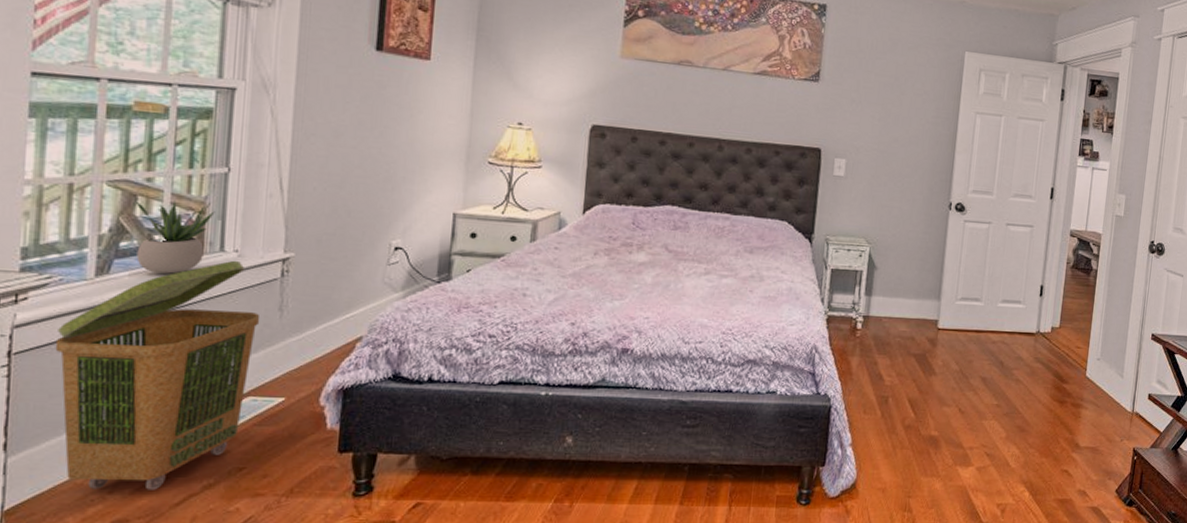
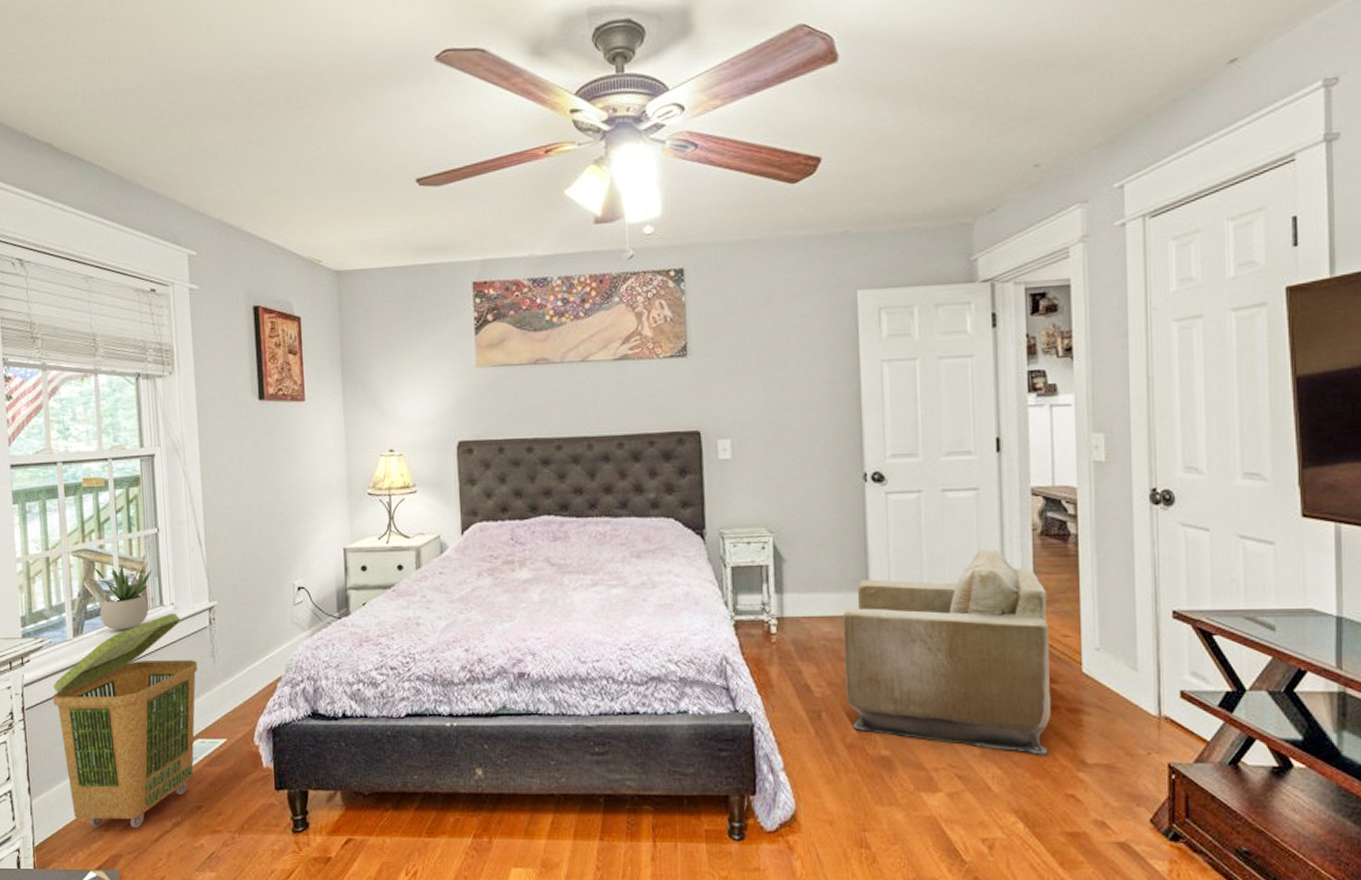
armchair: none [910,274,1070,439] -> present [842,549,1052,756]

